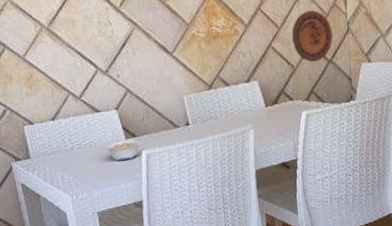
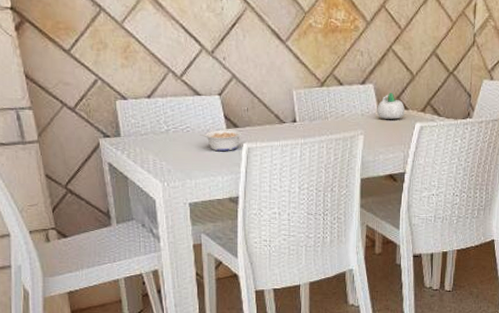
succulent planter: none [263,87,291,112] -> present [377,93,405,119]
decorative plate: present [291,10,333,62] -> none [414,15,457,73]

